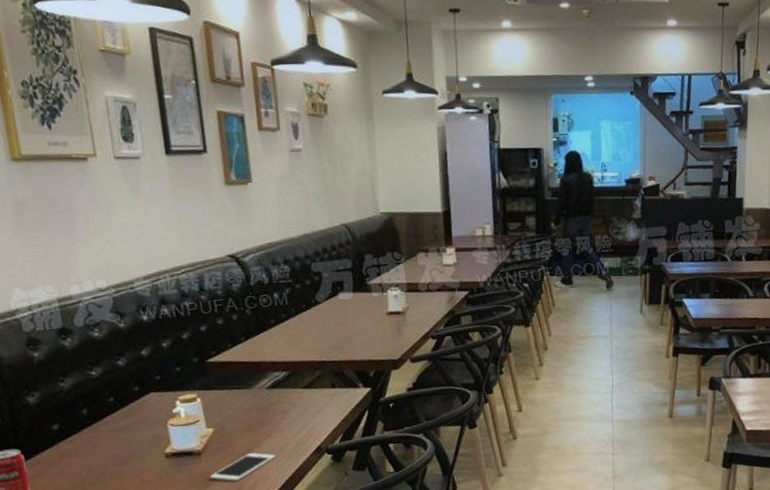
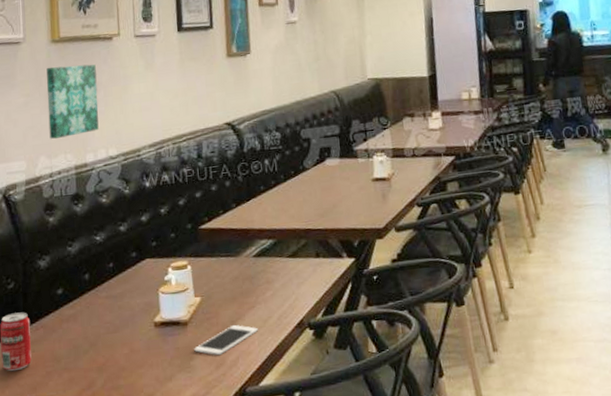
wall art: none [9,187,82,269] -> present [46,64,99,139]

